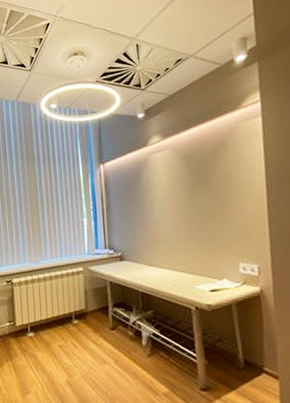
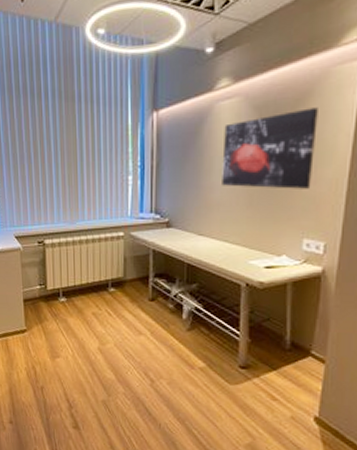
wall art: none [159,154,238,222] -> present [222,107,318,189]

